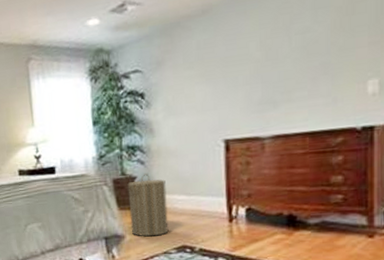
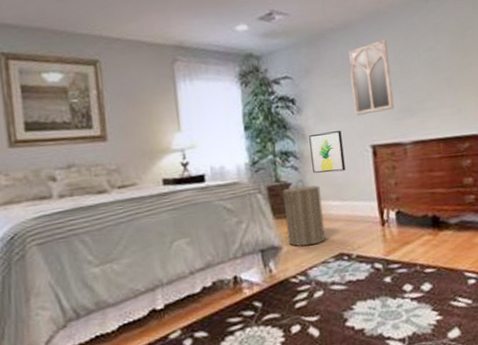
wall art: none [157,125,194,168] -> present [309,131,346,173]
home mirror: none [205,23,255,109] -> present [349,39,395,115]

